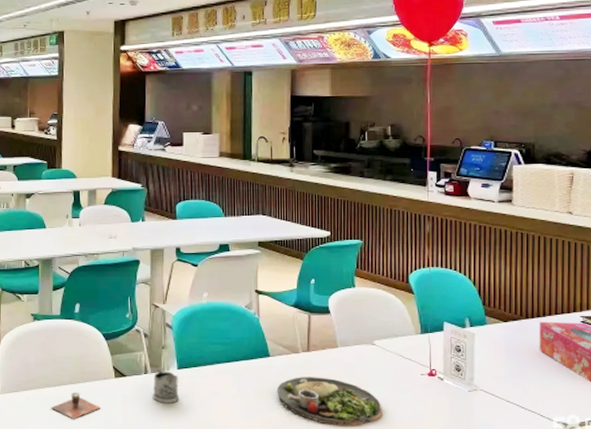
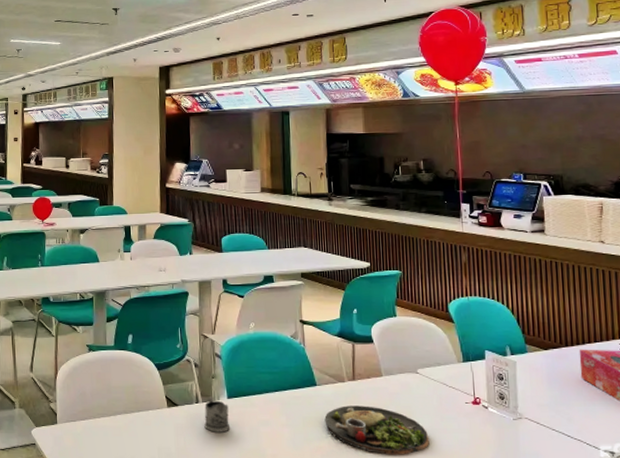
cup: present [51,391,100,420] -> none [107,421,154,449]

